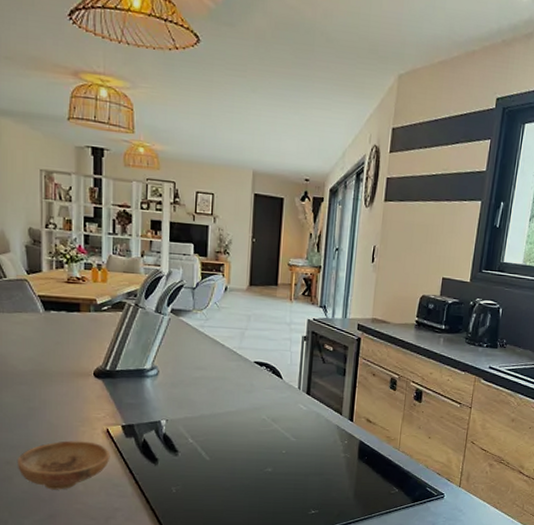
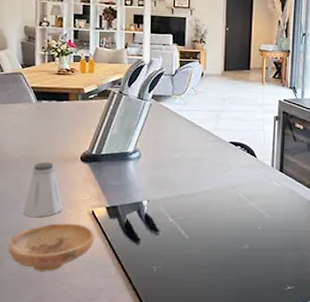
saltshaker: none [33,376,75,435] -> present [24,161,63,218]

